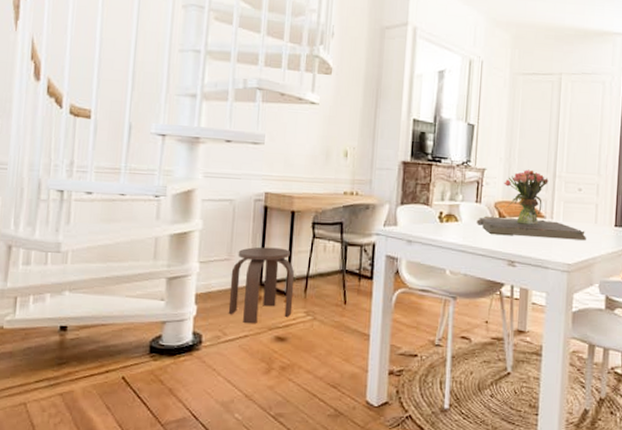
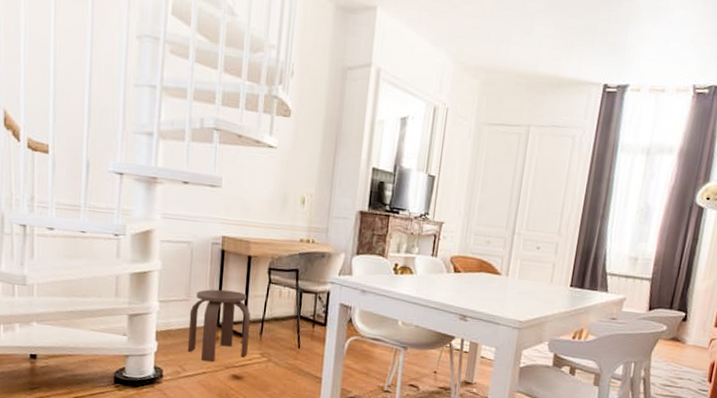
flower arrangement: present [476,169,586,241] -> none [431,225,540,299]

